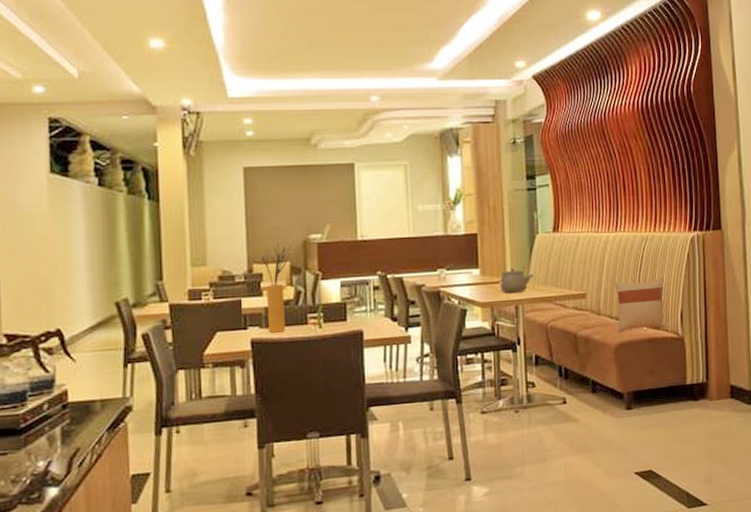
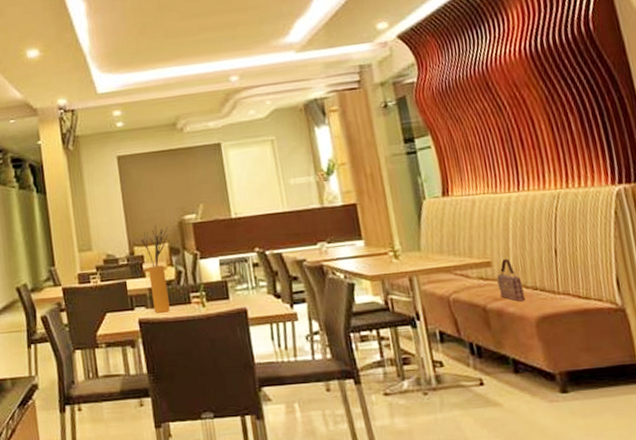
tea kettle: present [498,261,534,294] -> none [384,229,426,265]
handbag: none [589,291,609,330] -> present [496,258,525,302]
pillow: present [613,278,665,333] -> none [523,240,598,304]

